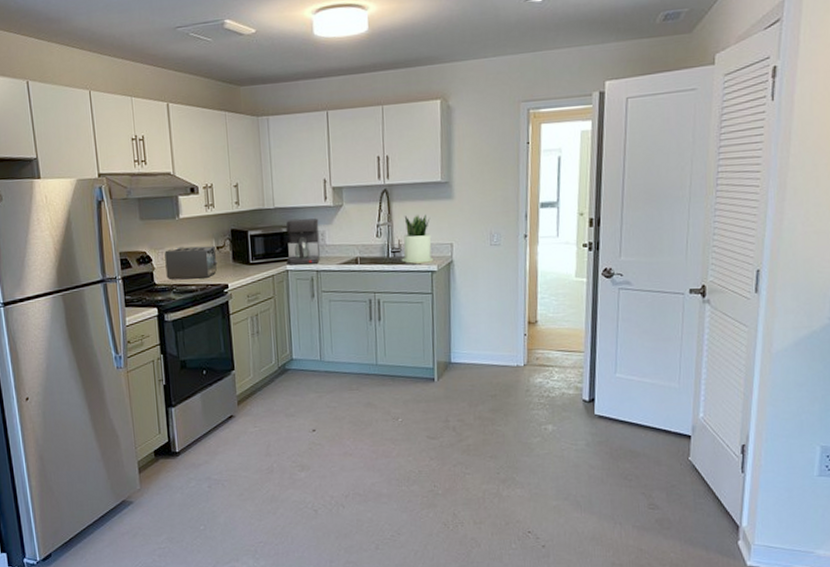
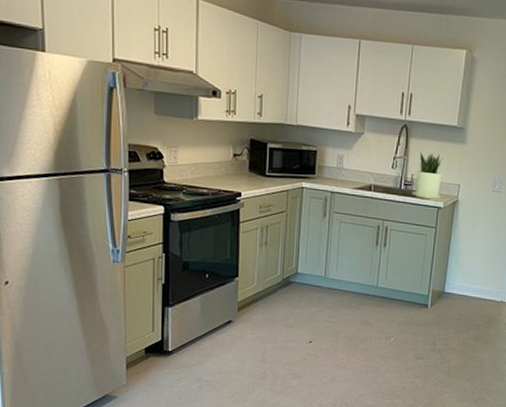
toaster: present [164,245,218,280] -> none [177,147,233,183]
coffee maker: present [286,218,320,265] -> none [303,138,339,186]

